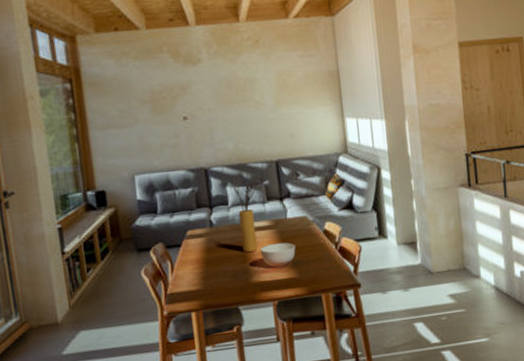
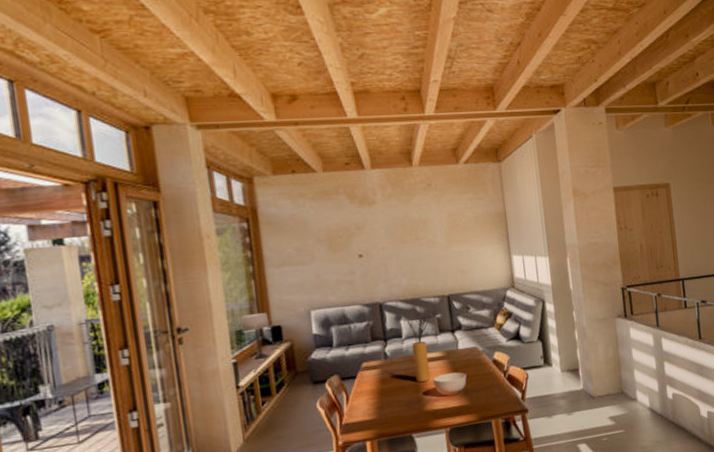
table lamp: none [64,176,94,225] -> present [239,312,270,360]

